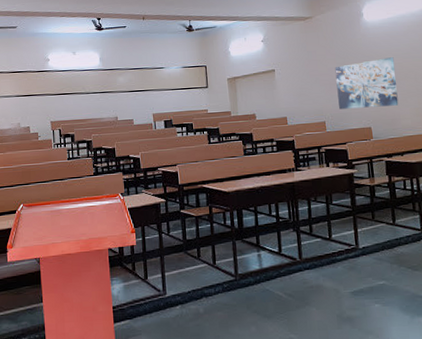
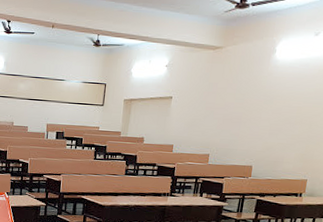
wall art: present [334,57,399,109] -> none [226,100,295,149]

